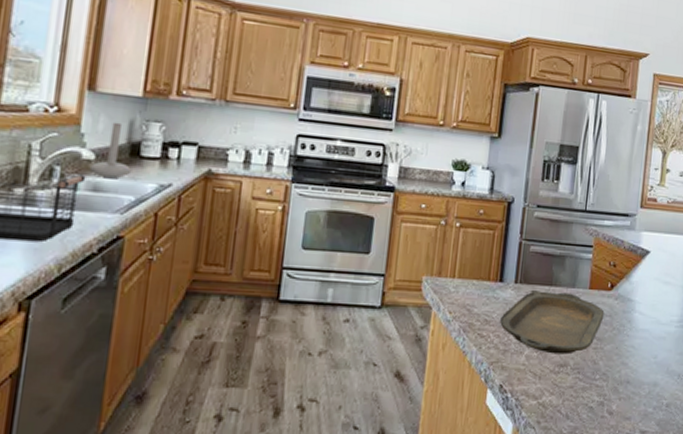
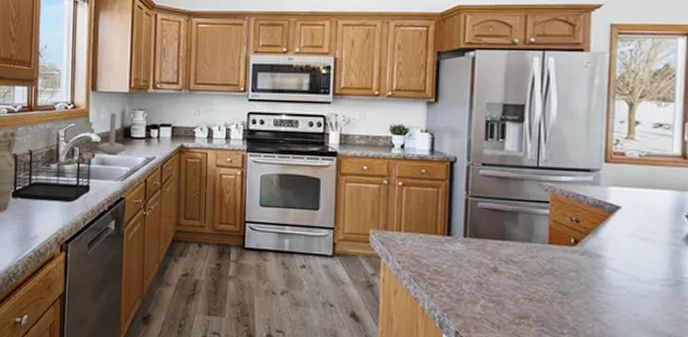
serving tray: present [500,290,605,355] -> none [451,244,569,307]

